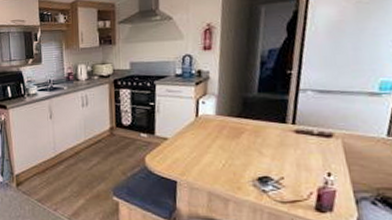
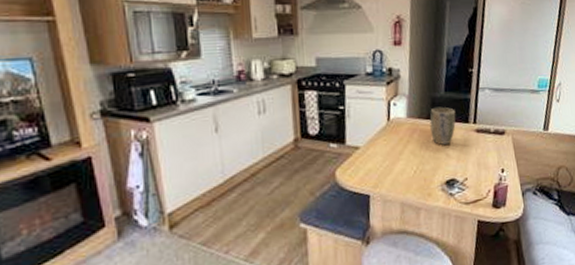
plant pot: none [240,106,271,142] -> present [429,107,456,145]

